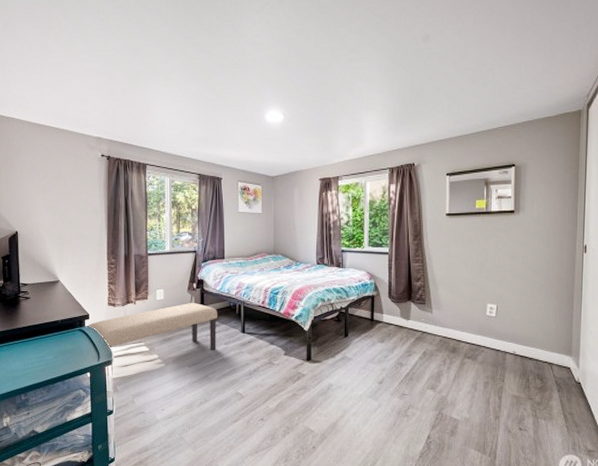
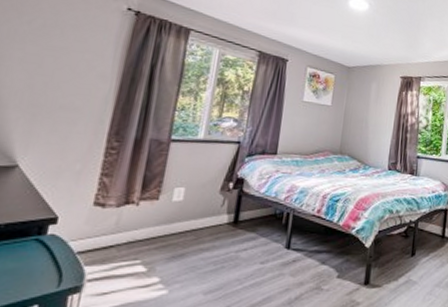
bench: present [86,303,217,350] -> none [49,207,257,272]

